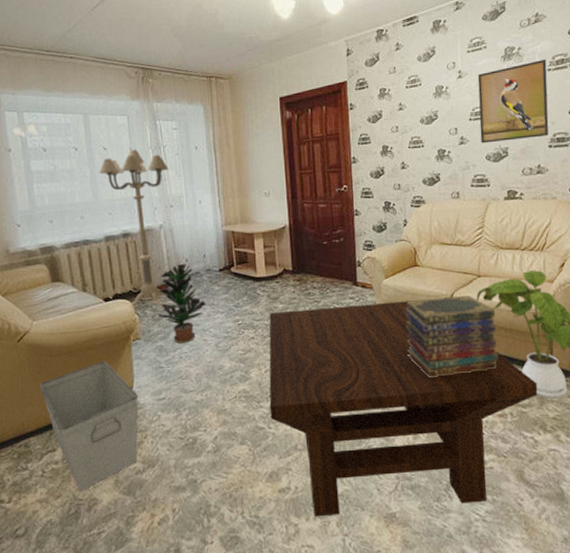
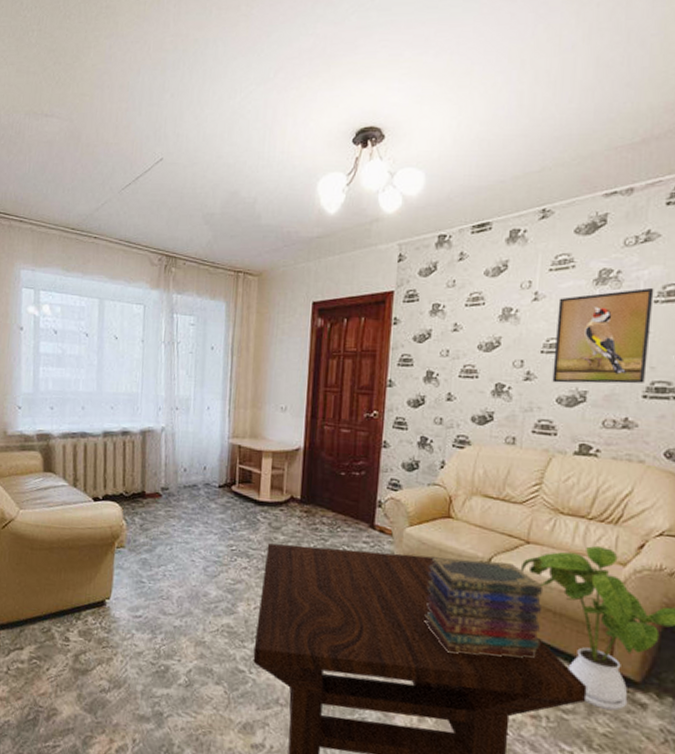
storage bin: present [39,360,138,491] -> none [16,563,114,697]
floor lamp: present [98,149,169,309] -> none [105,342,180,520]
potted plant: present [158,263,206,344] -> none [147,472,200,561]

